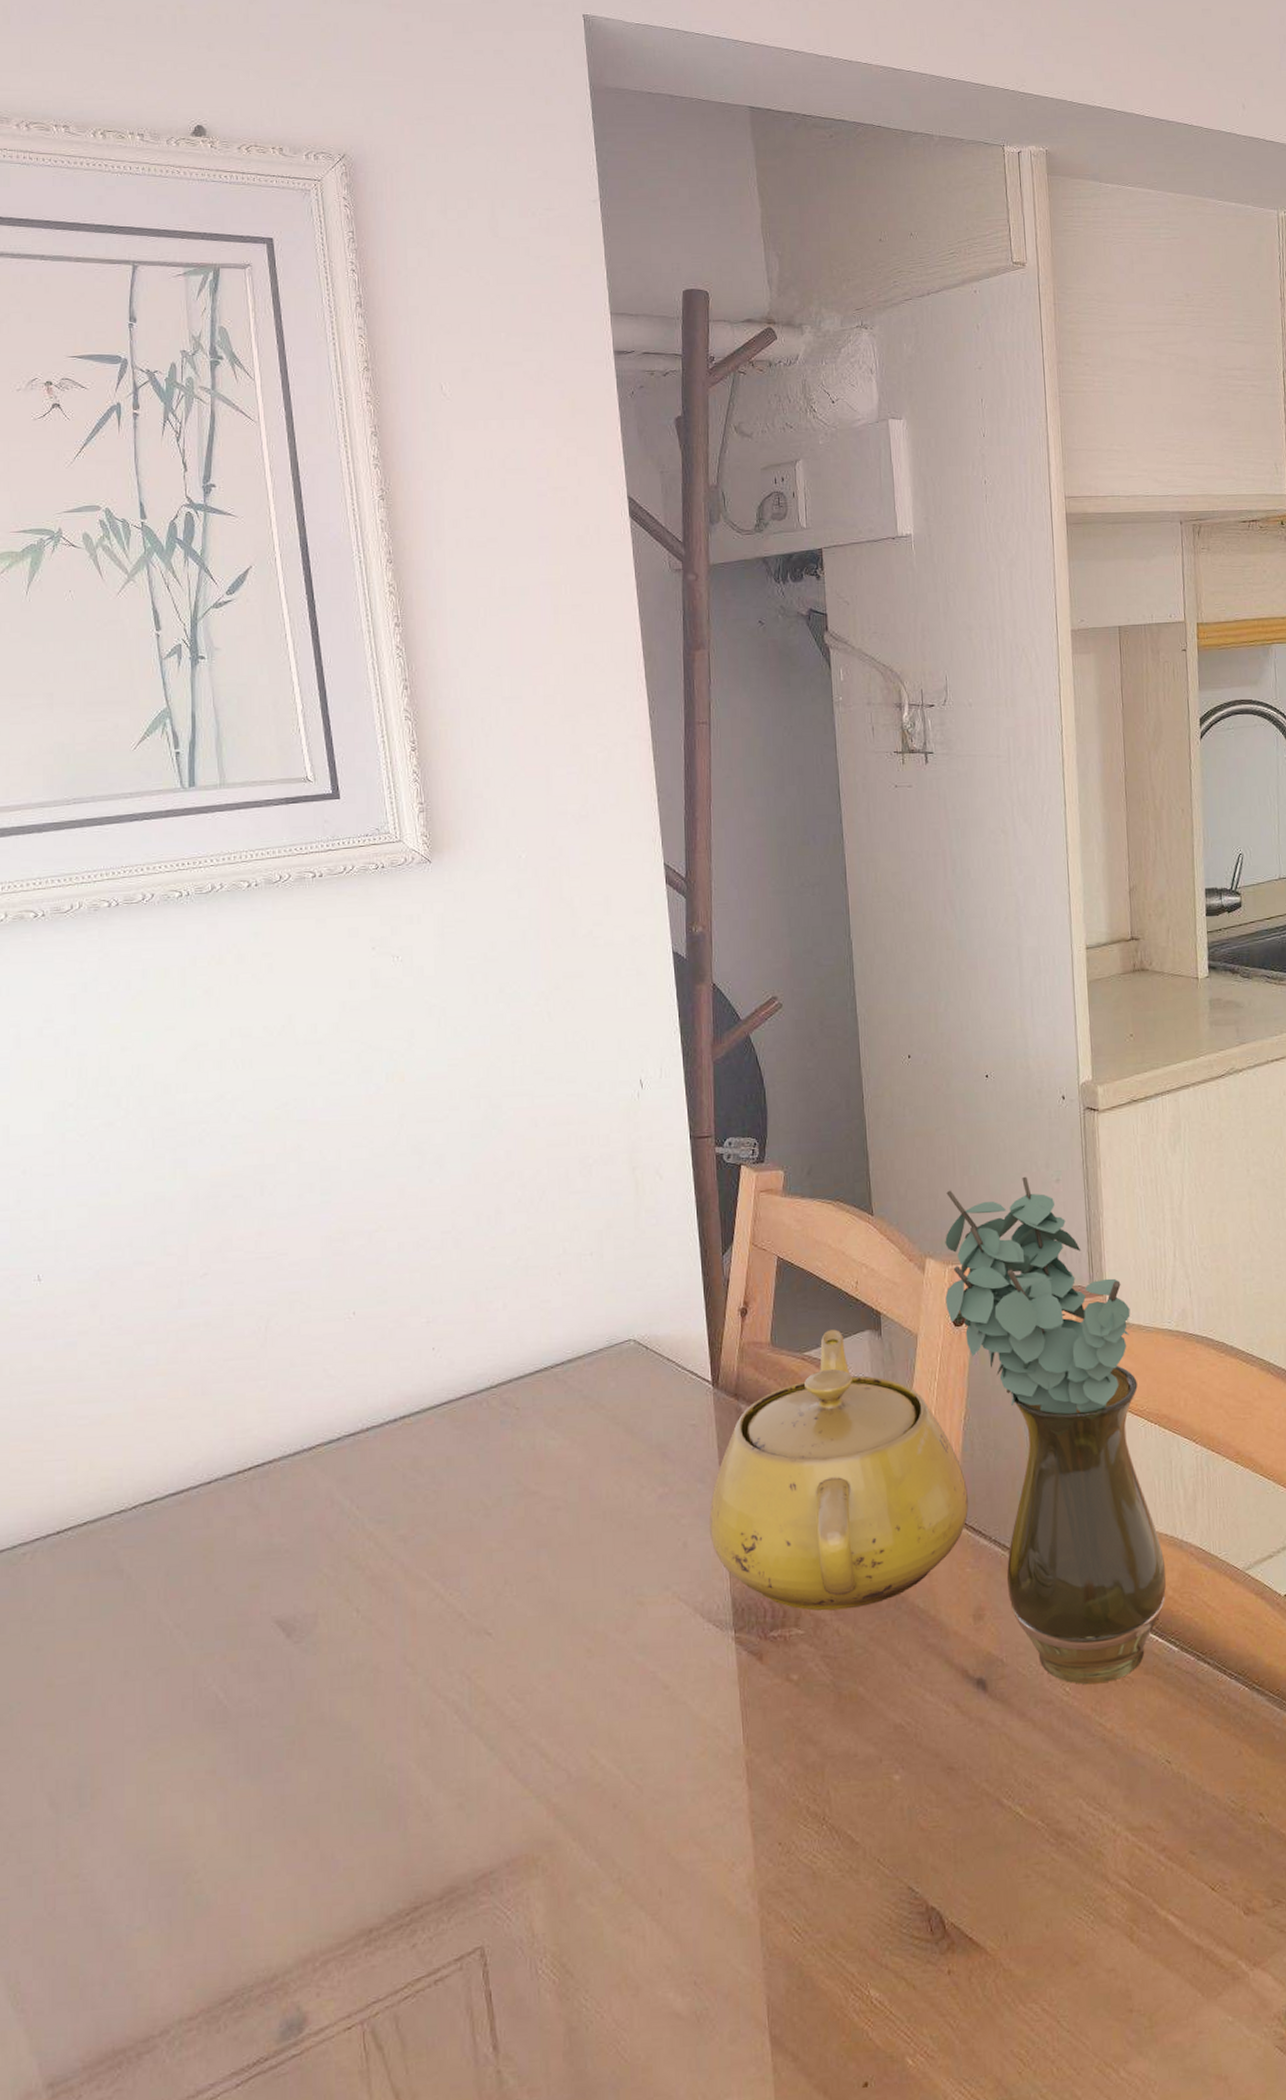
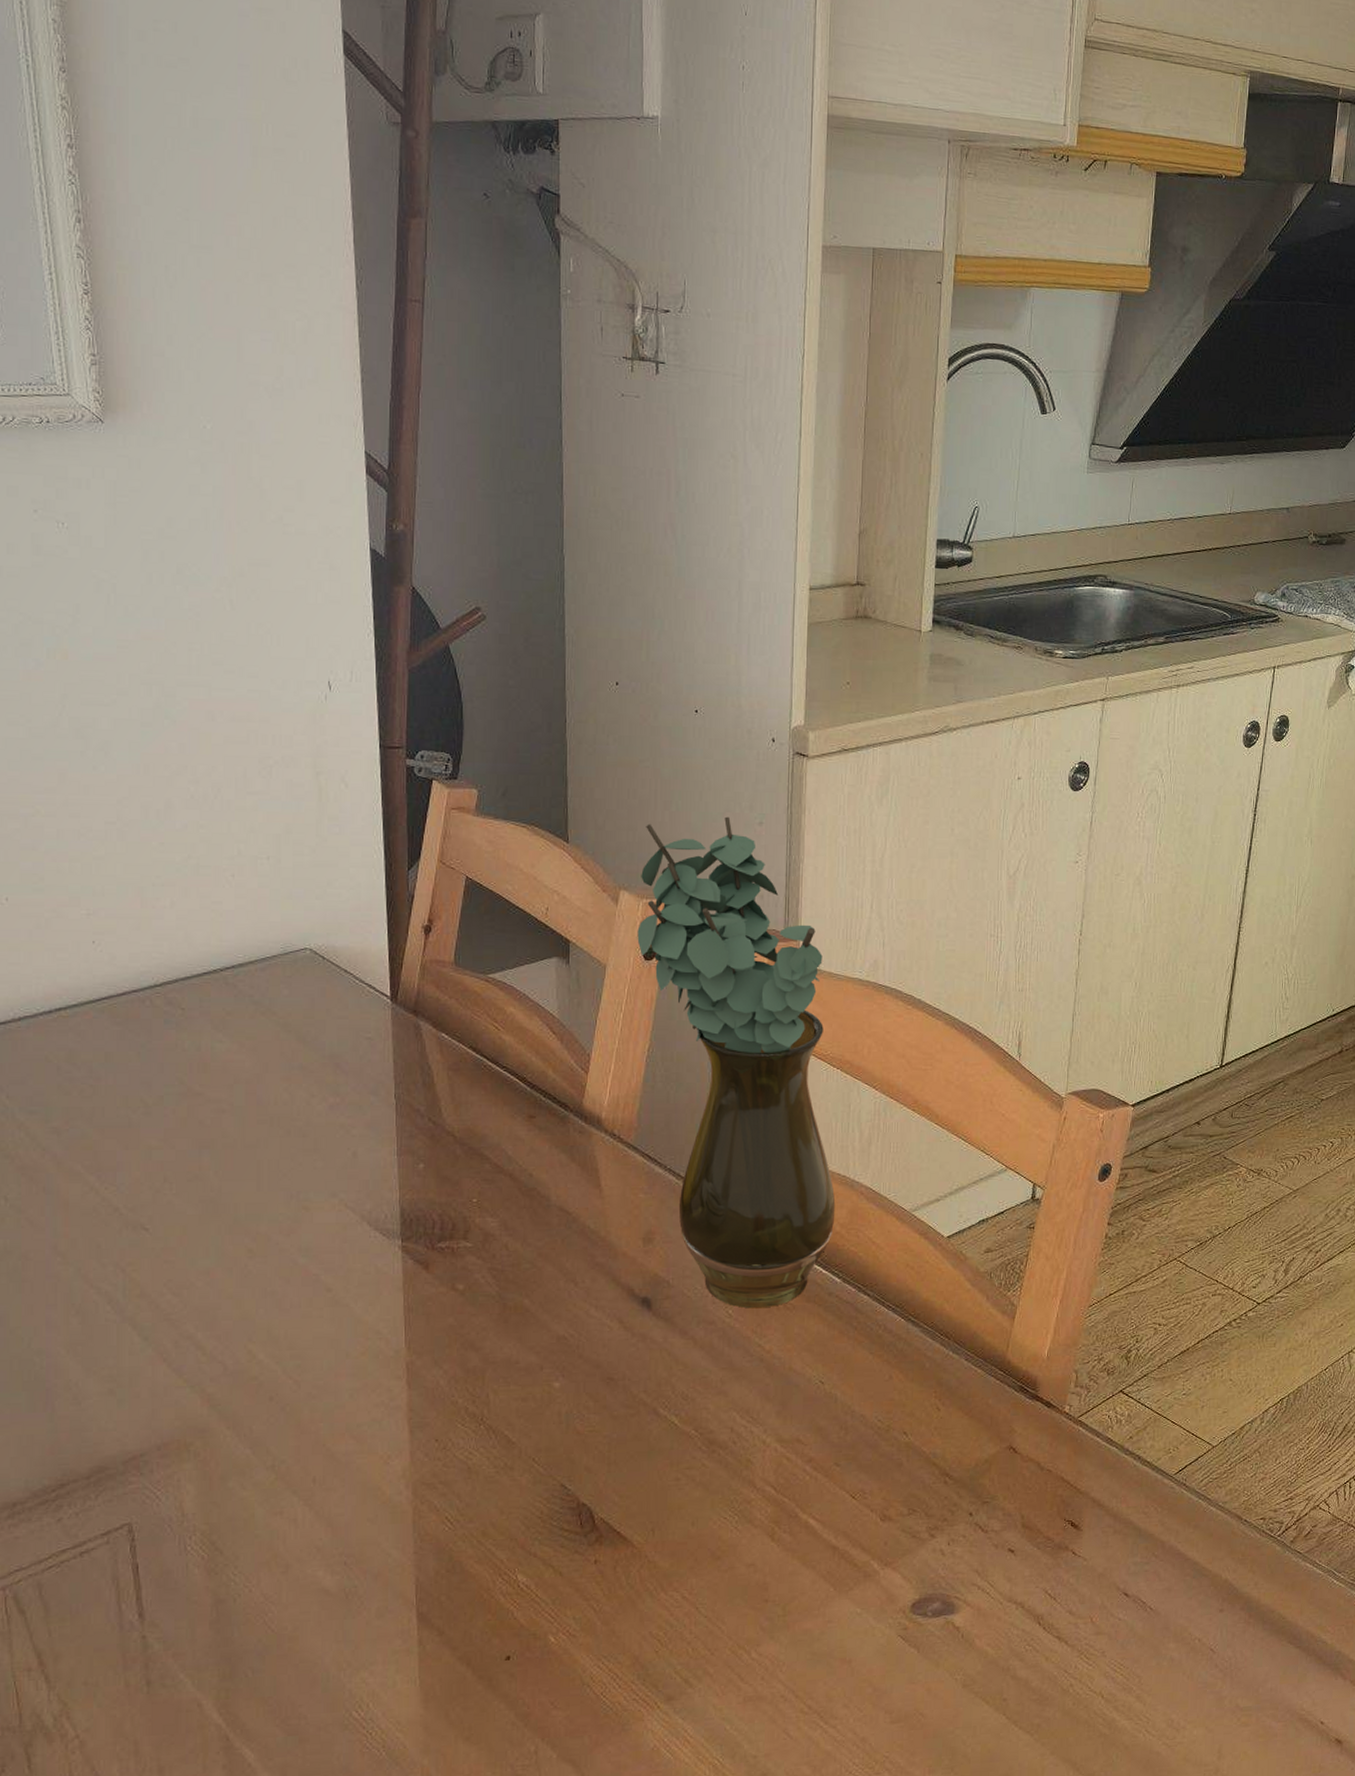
teapot: present [709,1329,969,1611] -> none [381,954,647,1226]

